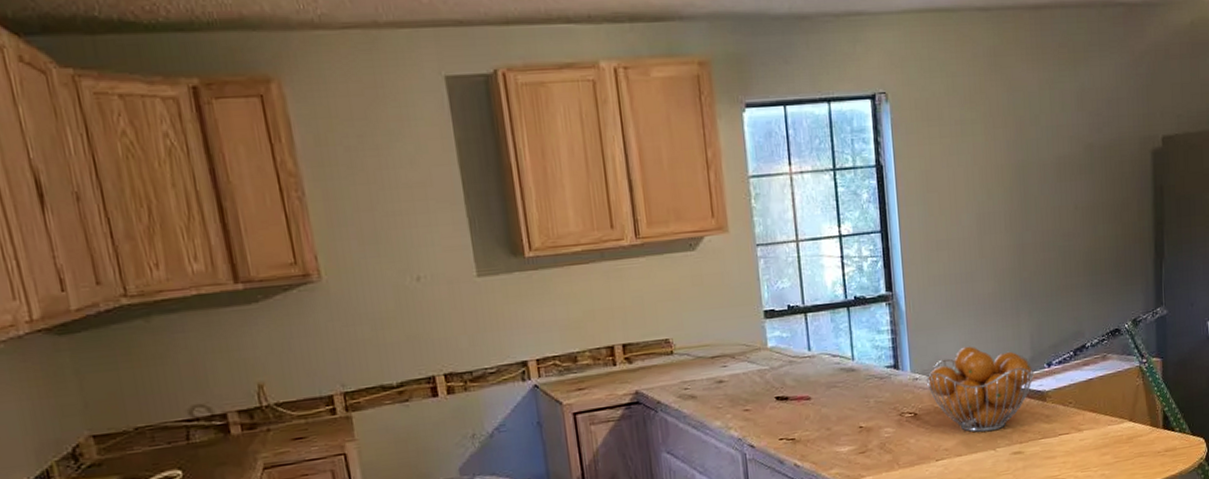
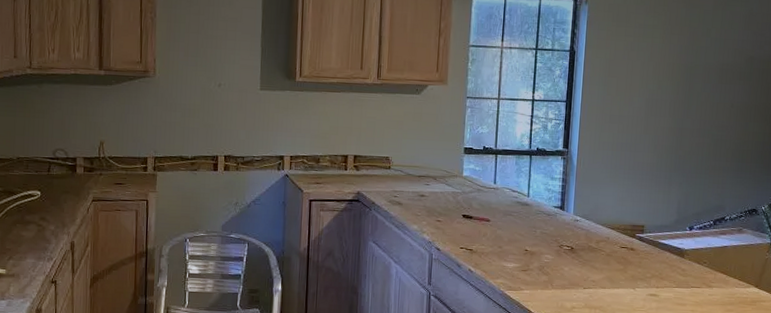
fruit basket: present [926,346,1034,432] -> none [585,202,677,274]

